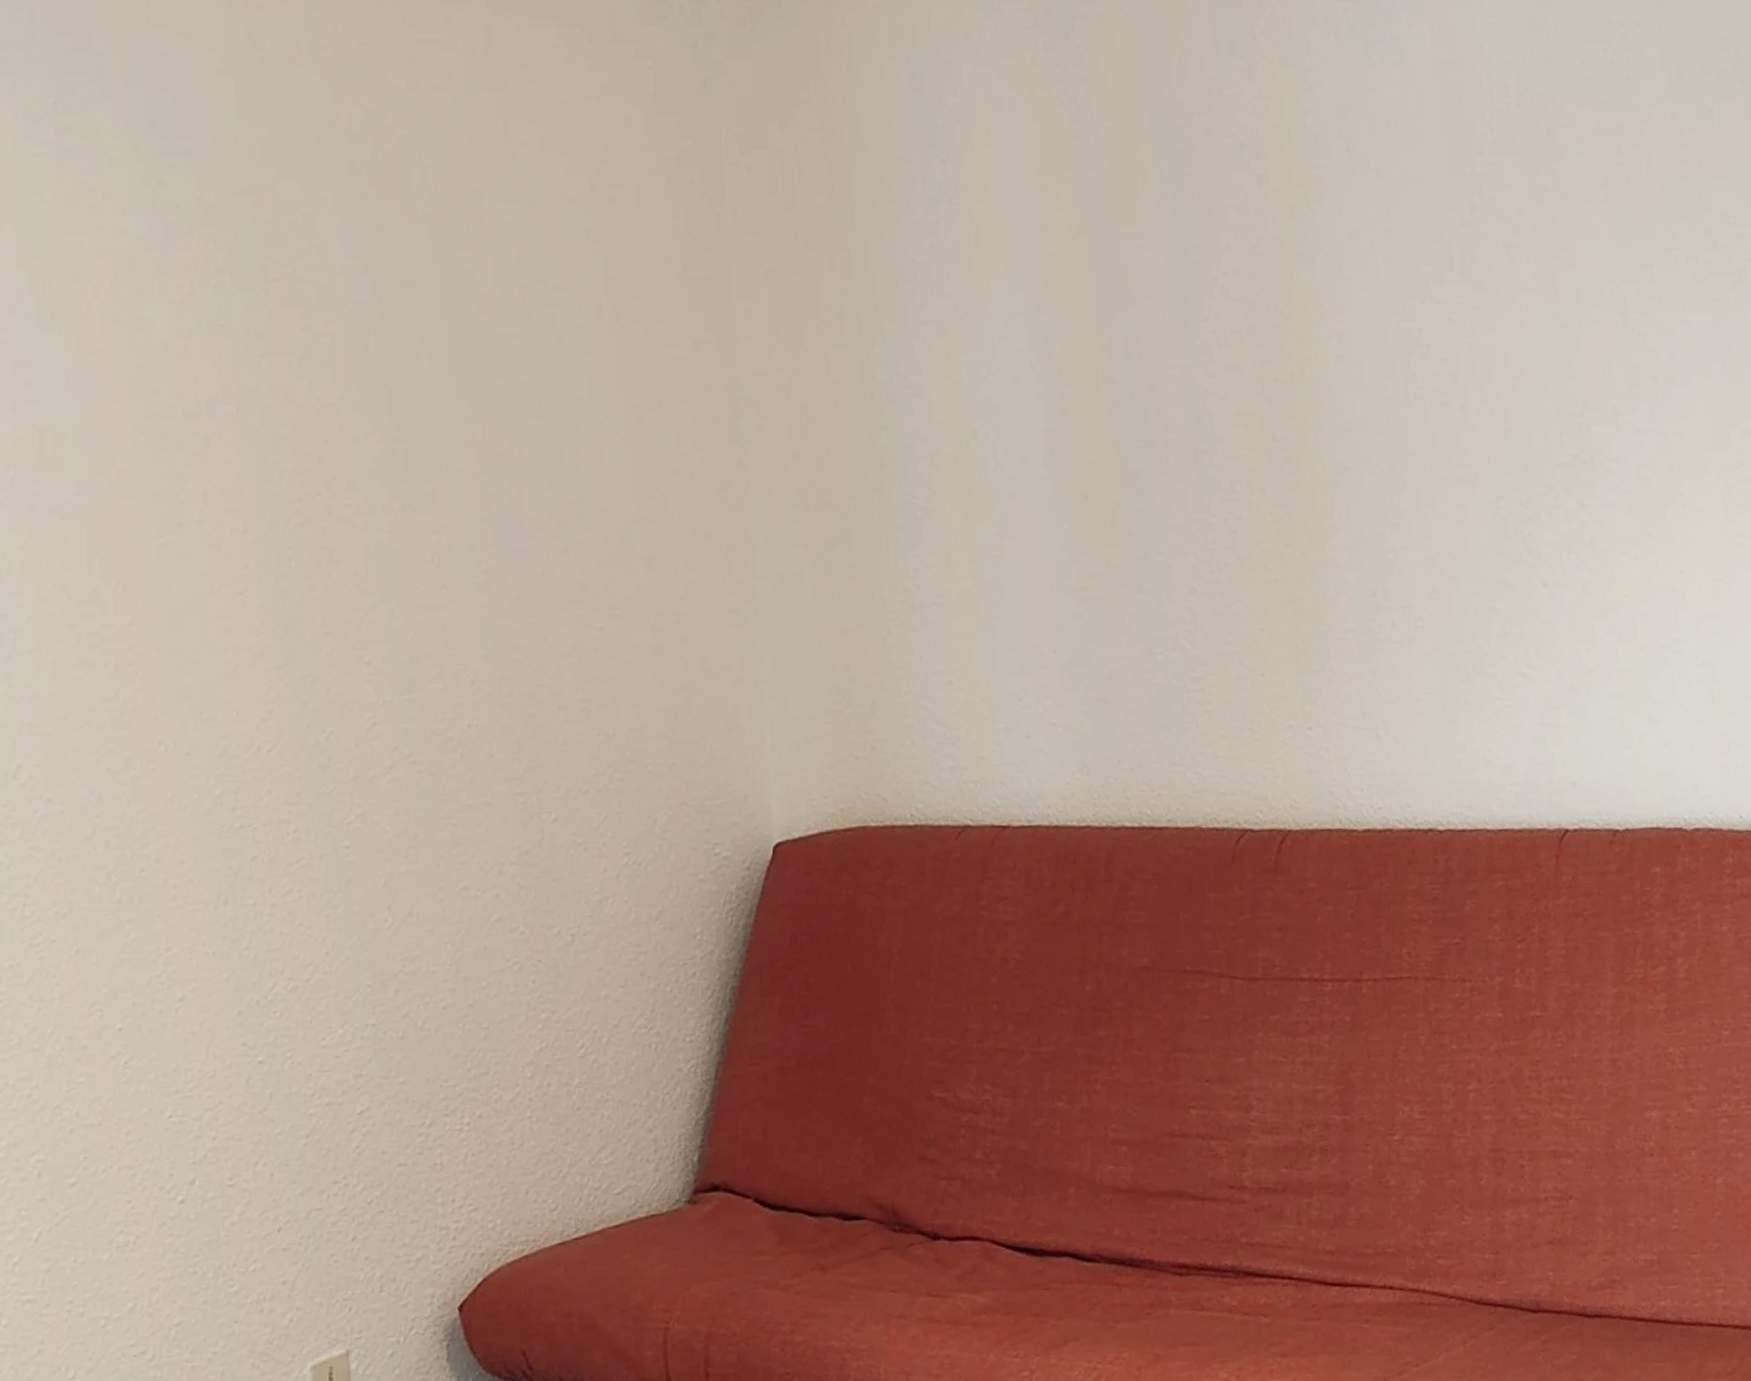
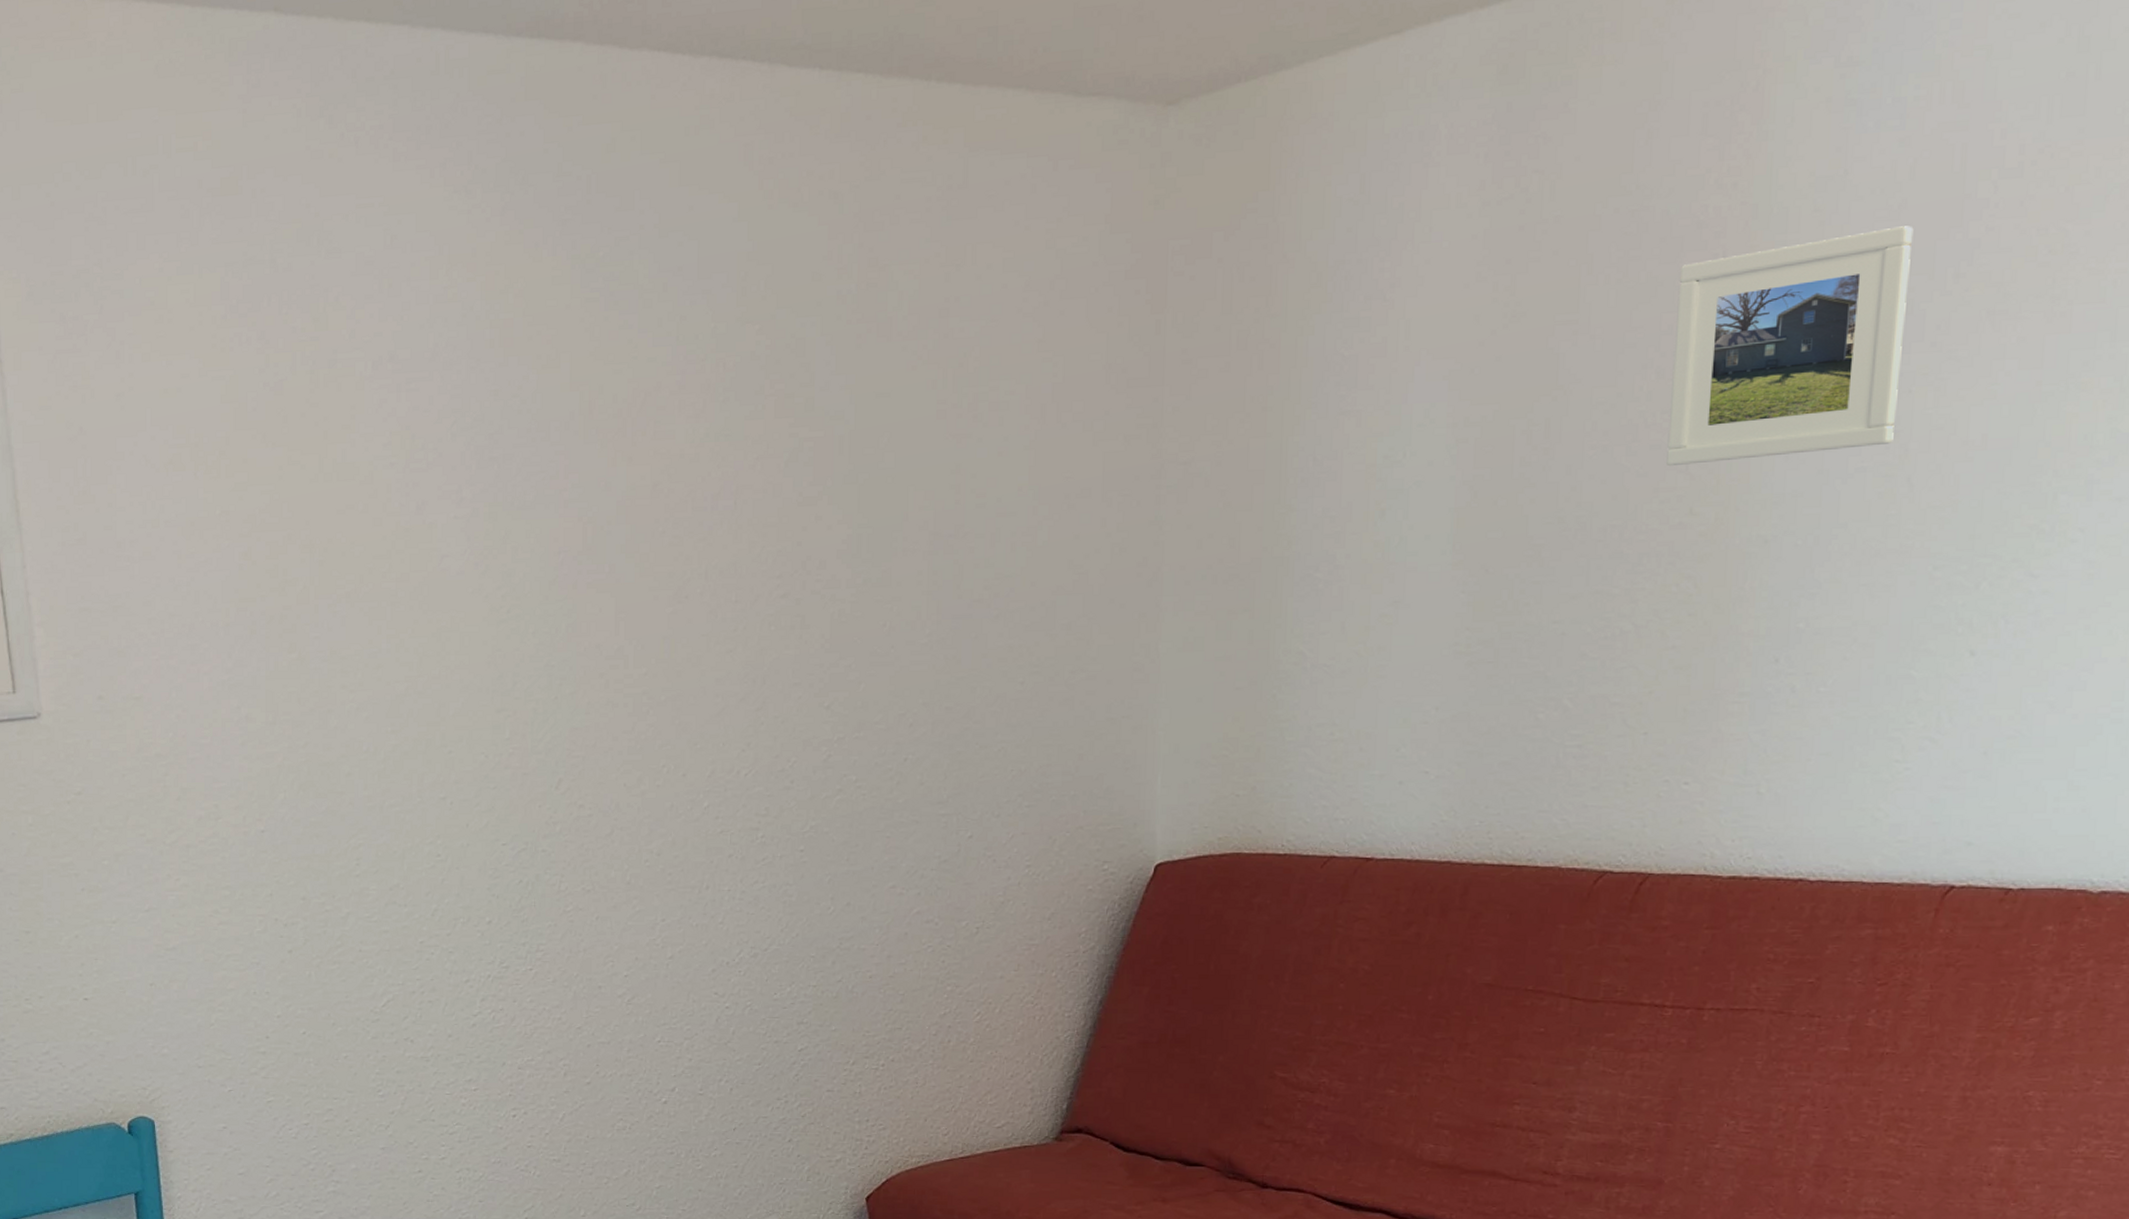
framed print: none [1228,157,1443,388] -> present [1666,226,1914,466]

